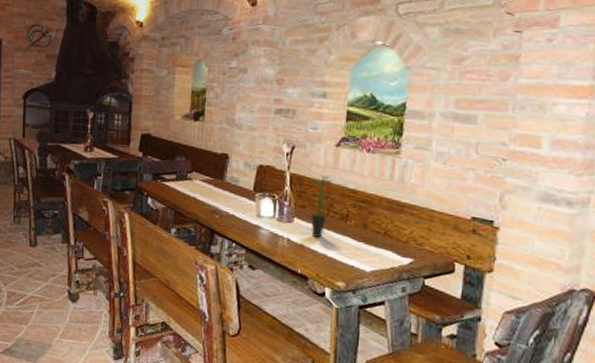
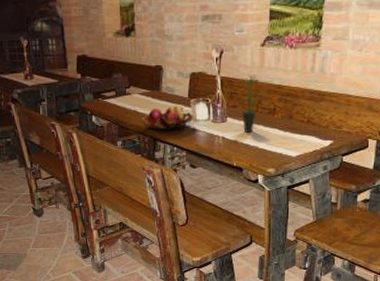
fruit basket: none [200,196,258,224] -> present [141,105,194,131]

